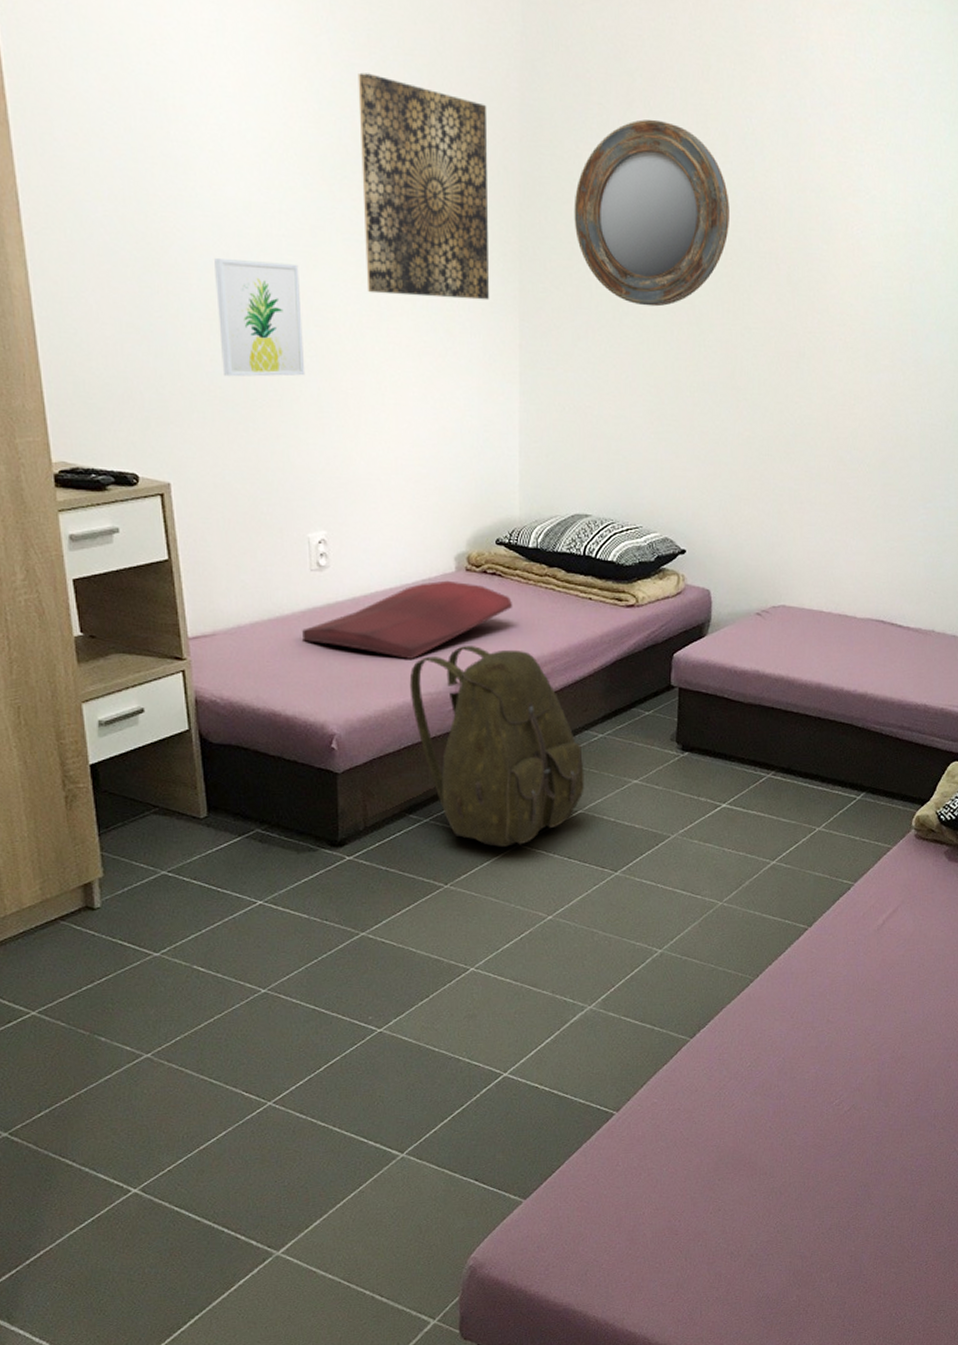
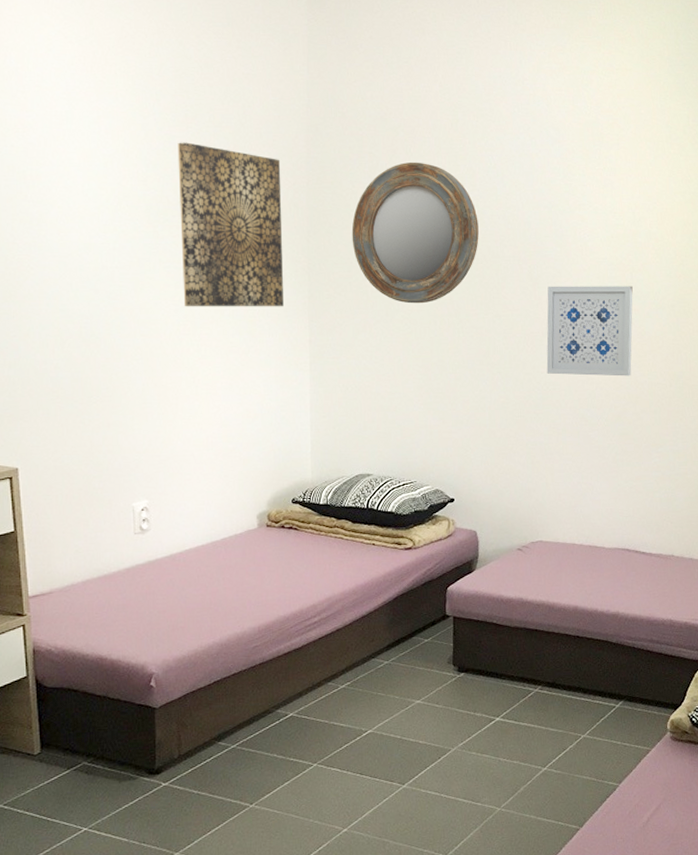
wall art: present [214,258,306,377] -> none [60,288,133,380]
cushion: present [302,580,512,659] -> none [127,535,307,605]
backpack: present [409,646,584,847] -> none [218,590,373,767]
wall art: none [802,293,911,414] -> present [546,286,633,376]

